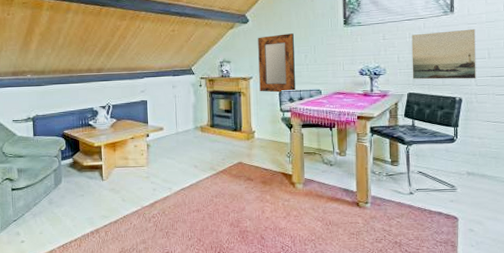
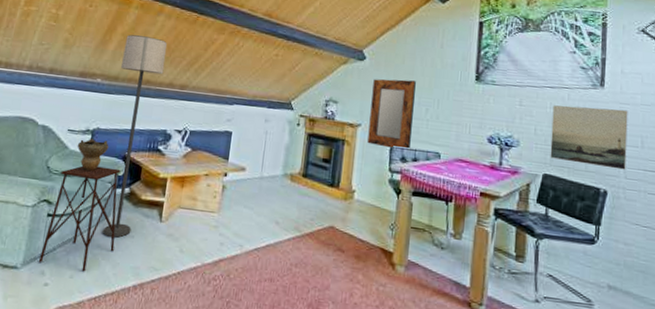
side table: none [12,145,70,228] -> present [38,165,121,272]
decorative bowl: none [23,124,49,151] -> present [77,139,109,172]
lamp: none [44,32,81,199] -> present [103,34,168,238]

